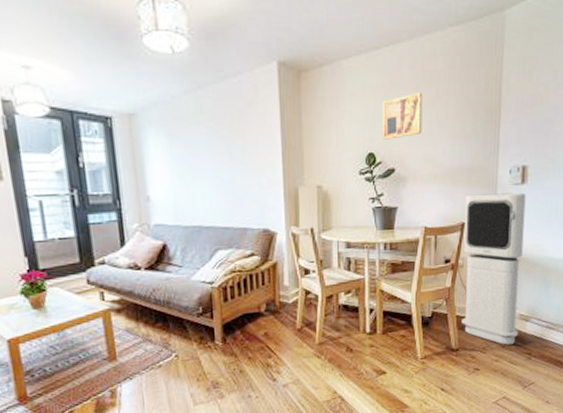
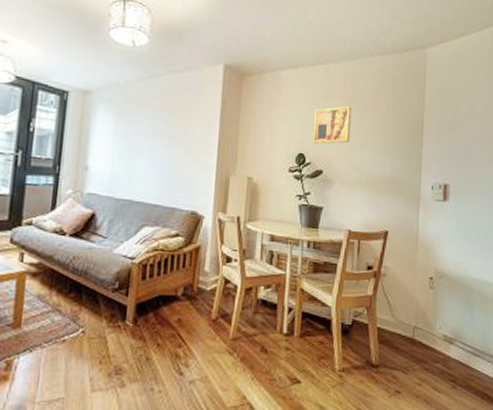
air purifier: present [462,192,526,345] -> none [383,204,448,368]

